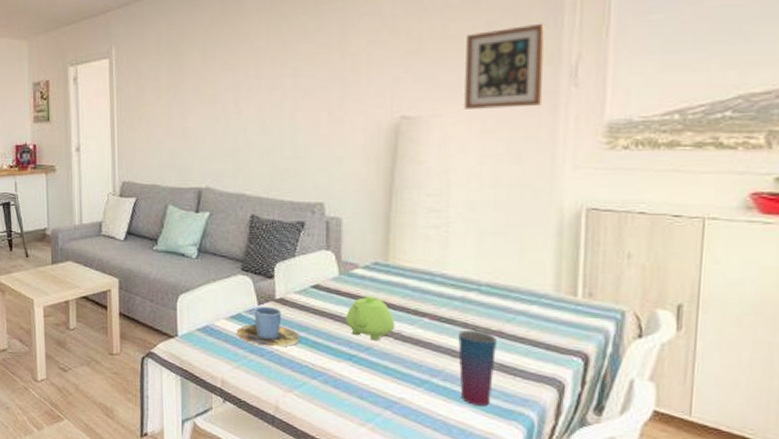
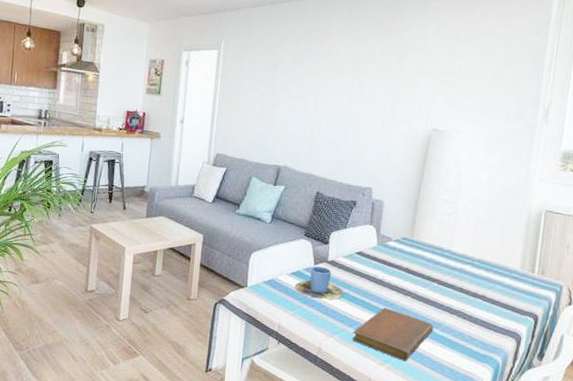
notebook: none [318,353,430,420] -> present [352,308,434,361]
teapot: present [345,296,396,341] -> none [378,263,414,299]
cup: present [458,329,497,406] -> none [453,293,481,352]
picture frame: present [463,23,544,110] -> none [475,75,531,134]

